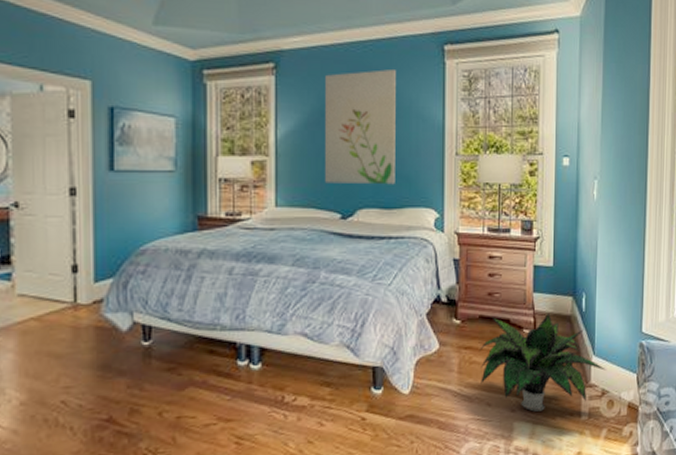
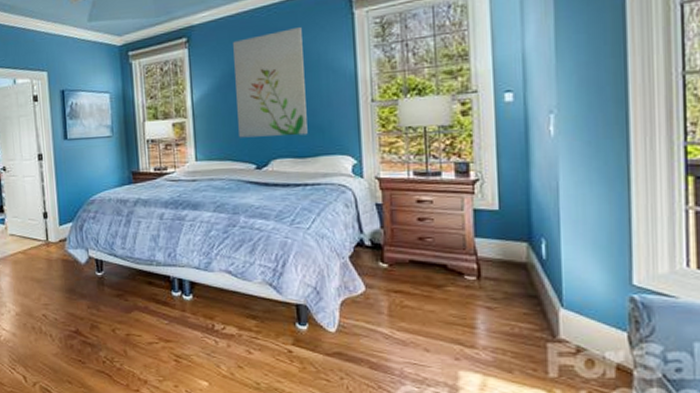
potted plant: present [480,314,606,412] -> none [412,260,581,363]

